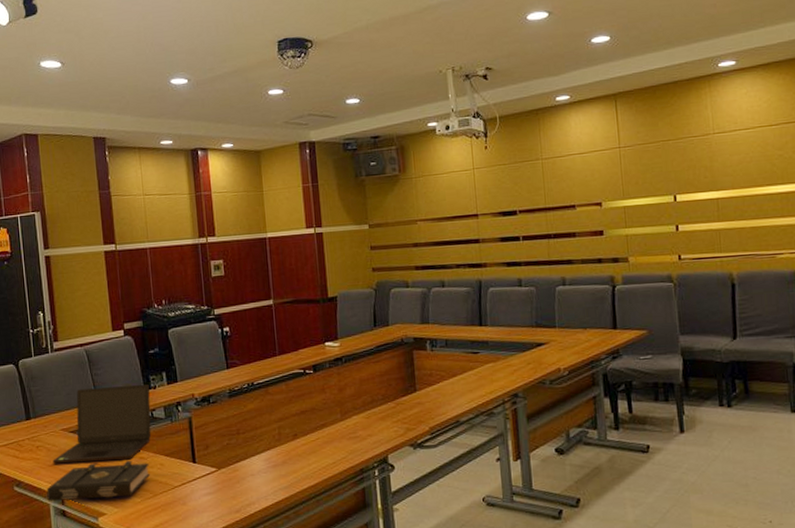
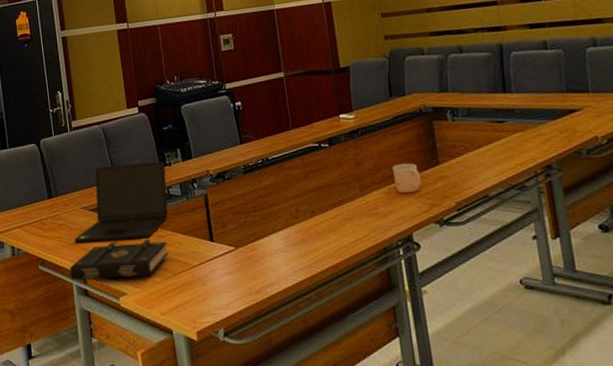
mug: none [372,389,399,419] -> present [391,163,422,194]

